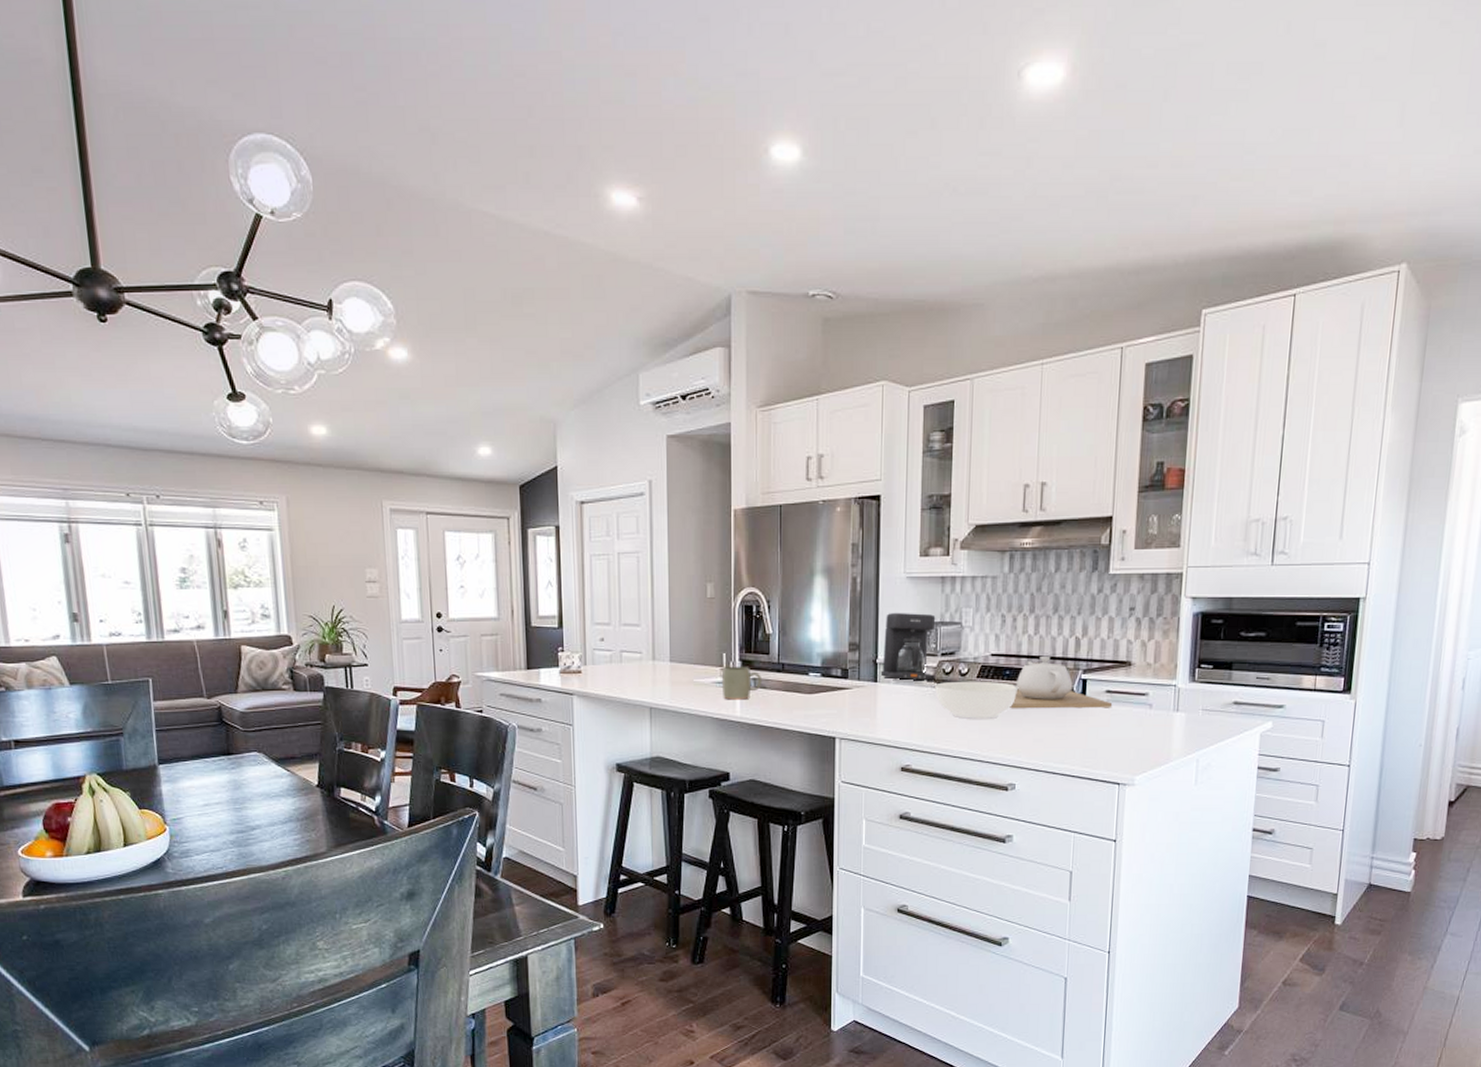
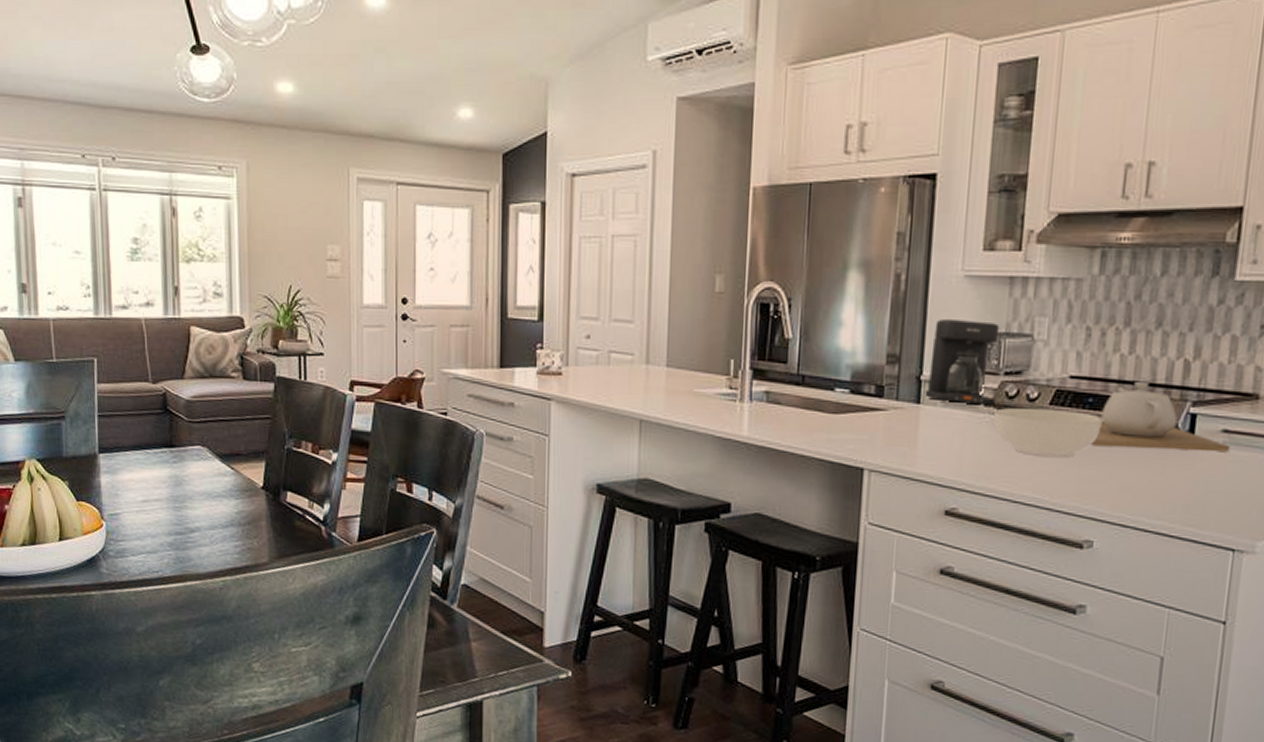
mug: present [721,666,761,700] -> none [726,375,776,417]

